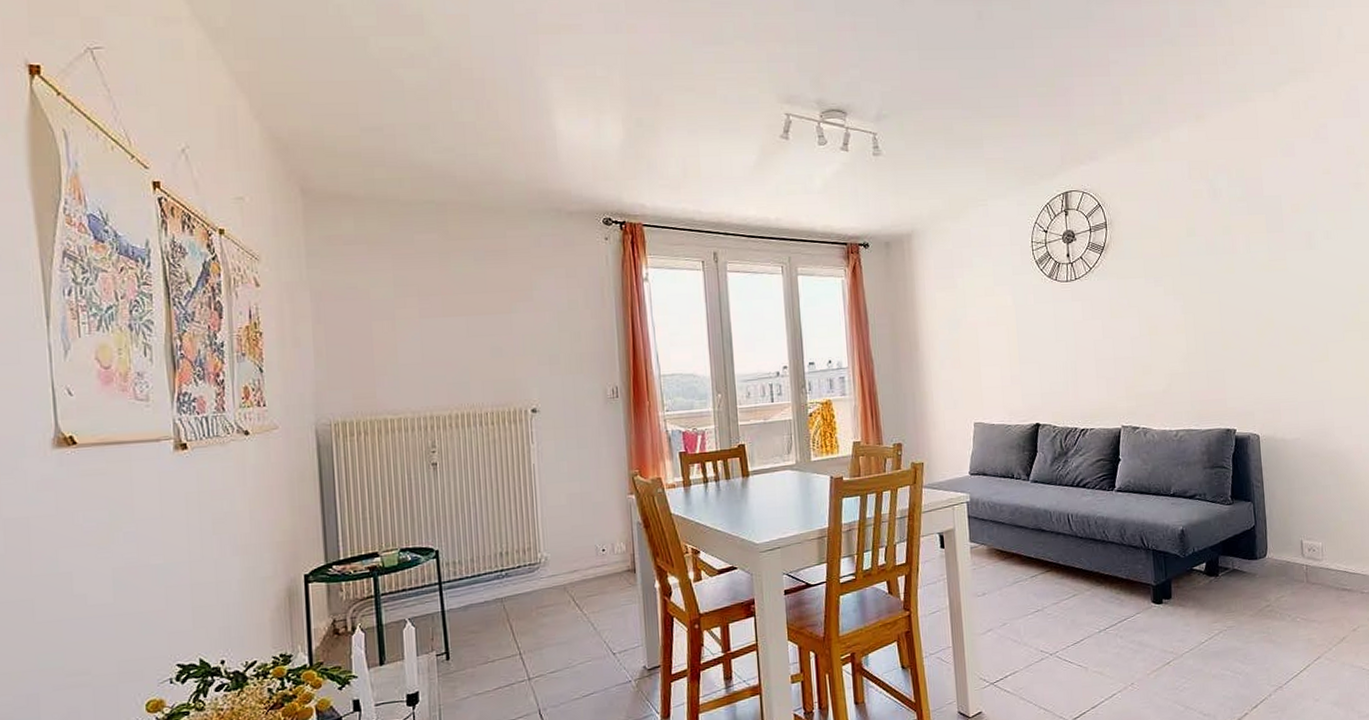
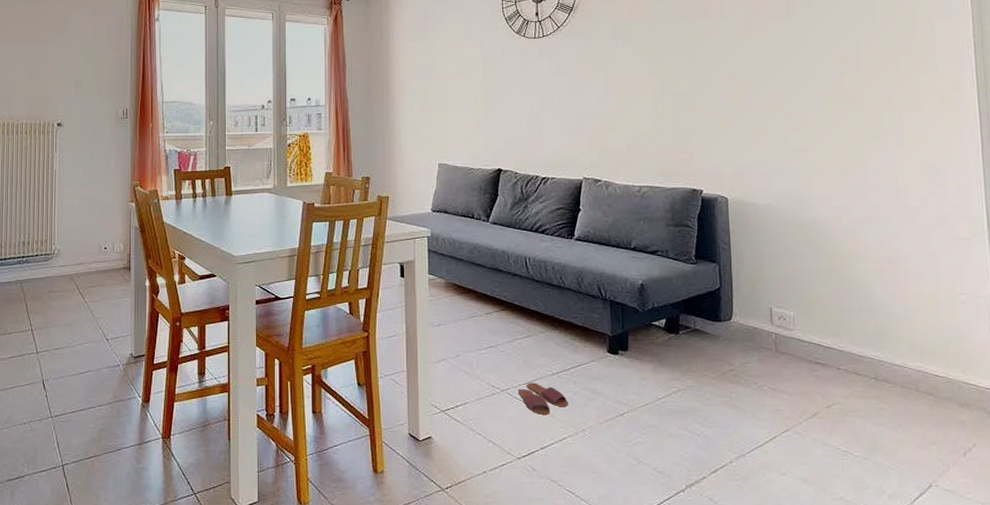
slippers: none [1067,642,1117,674] -> present [519,382,569,415]

